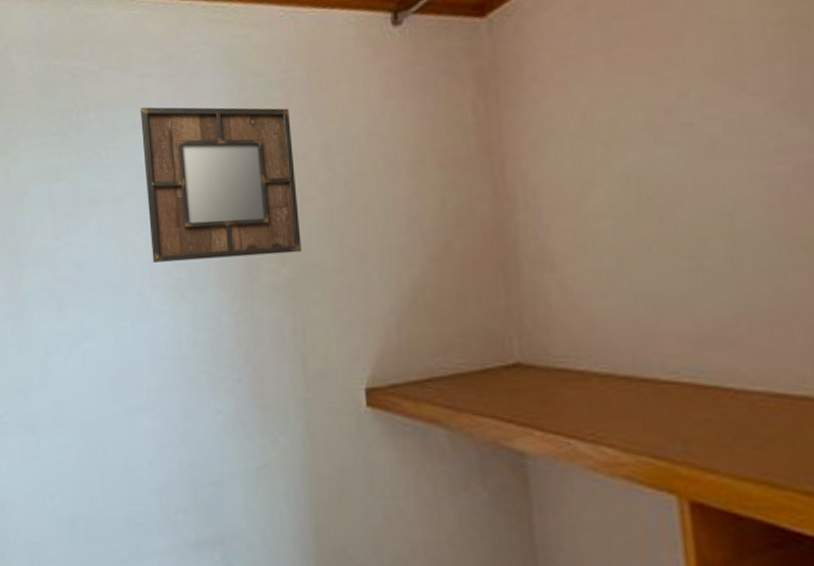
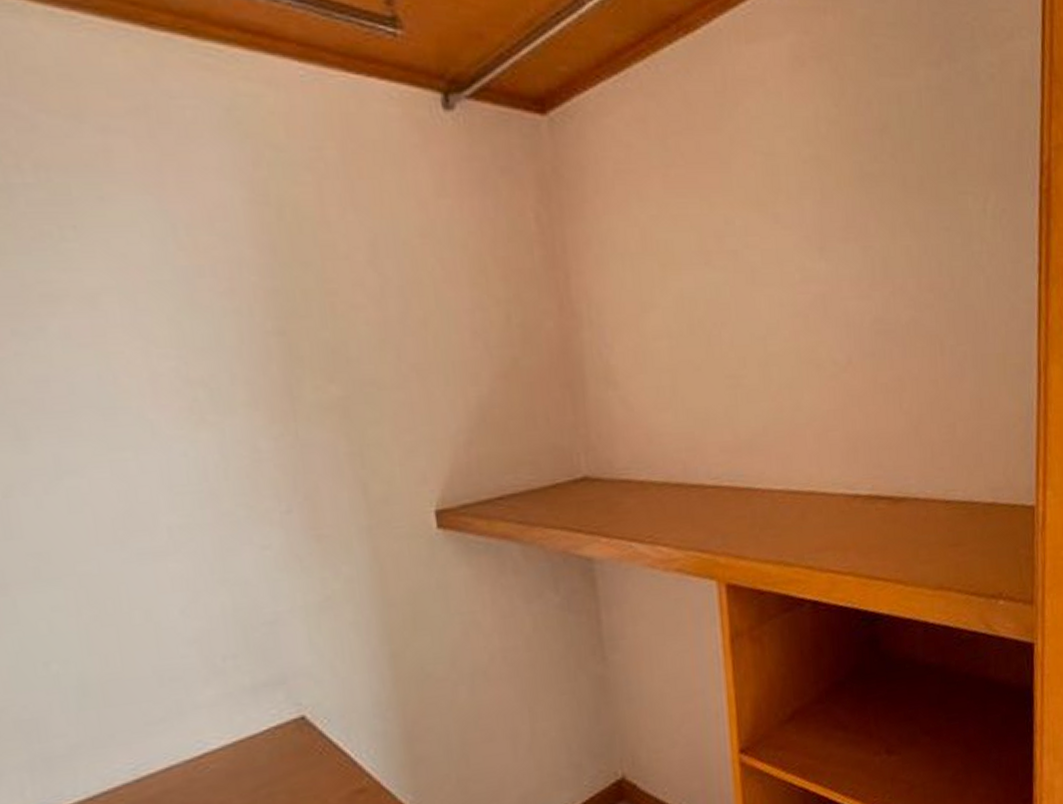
home mirror: present [140,107,302,262] -> none [107,175,352,379]

